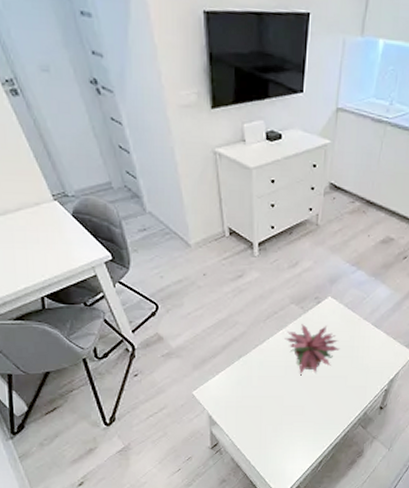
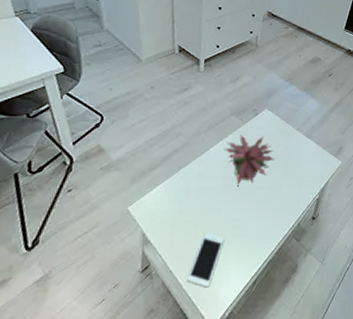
cell phone: none [254,417,289,465] -> present [187,232,225,288]

